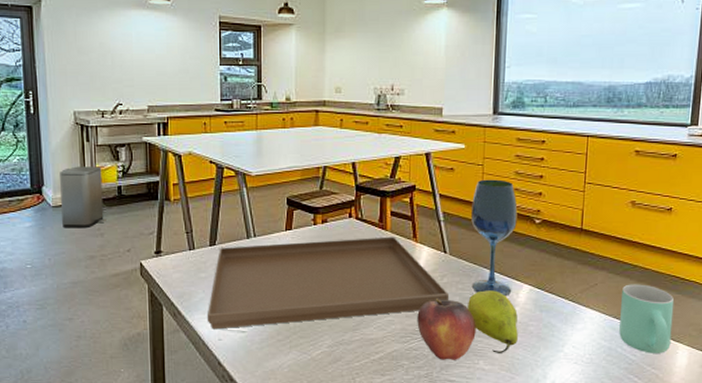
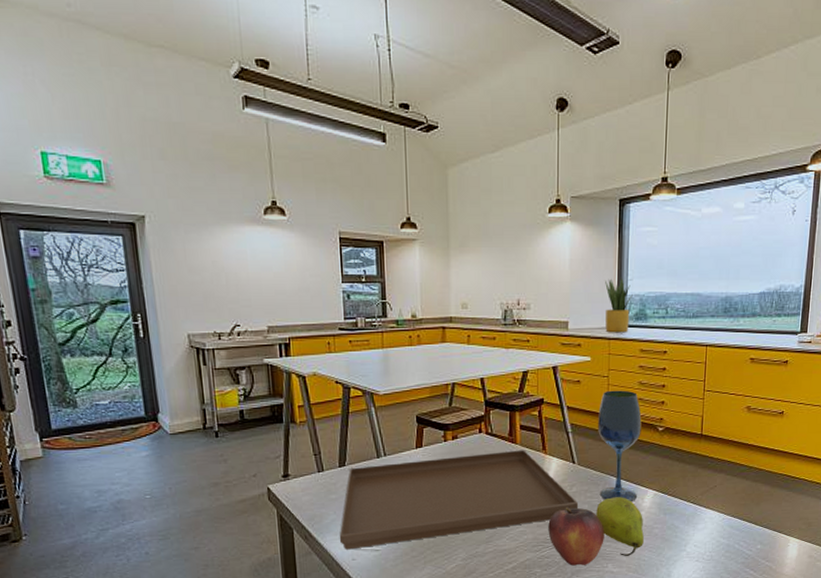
pedal bin: present [60,166,107,229] -> none [176,391,229,456]
planter: none [481,64,512,121] -> present [605,277,634,333]
mug: present [619,284,675,353] -> none [736,484,786,548]

